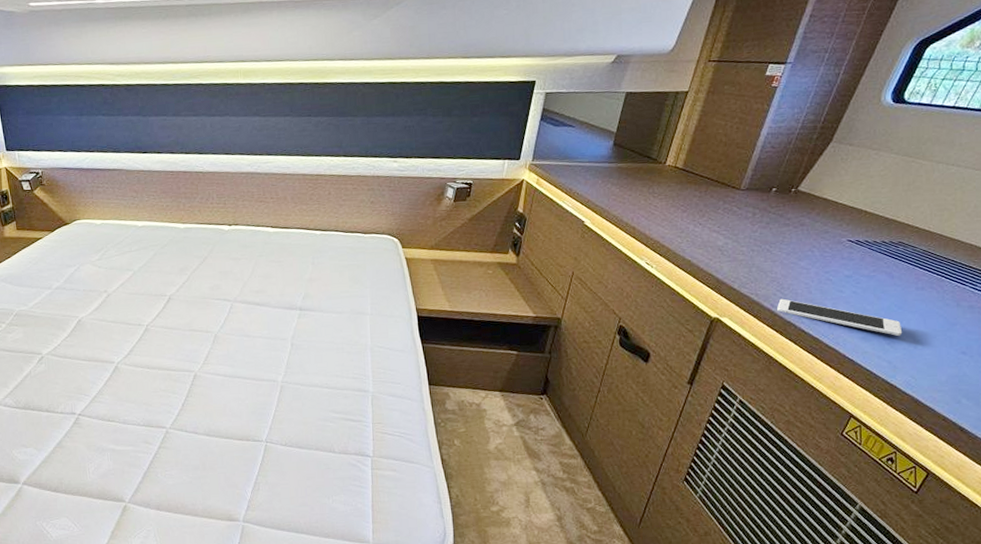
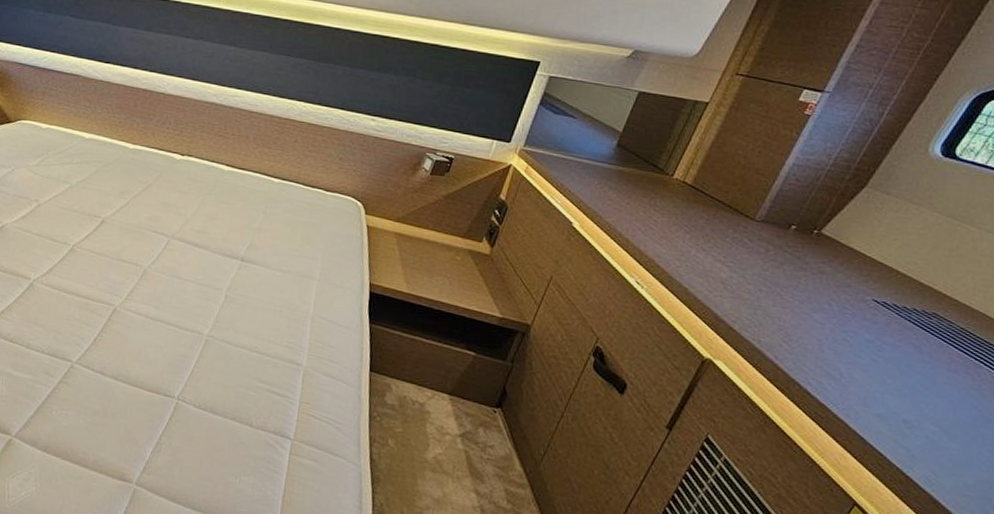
cell phone: present [777,298,903,337] -> none [781,351,927,422]

